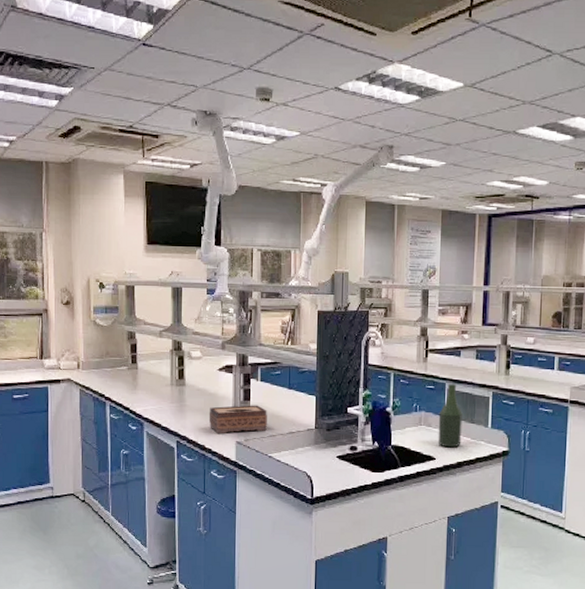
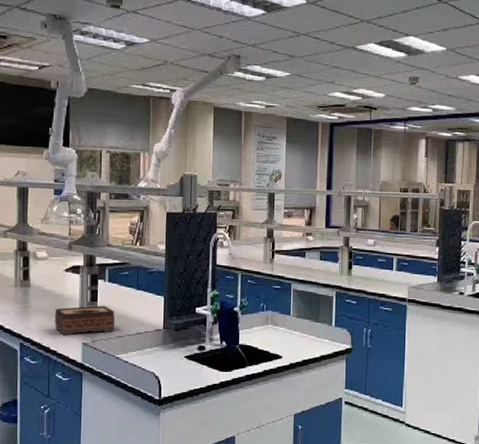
bottle: present [438,383,462,448] -> none [284,283,308,346]

